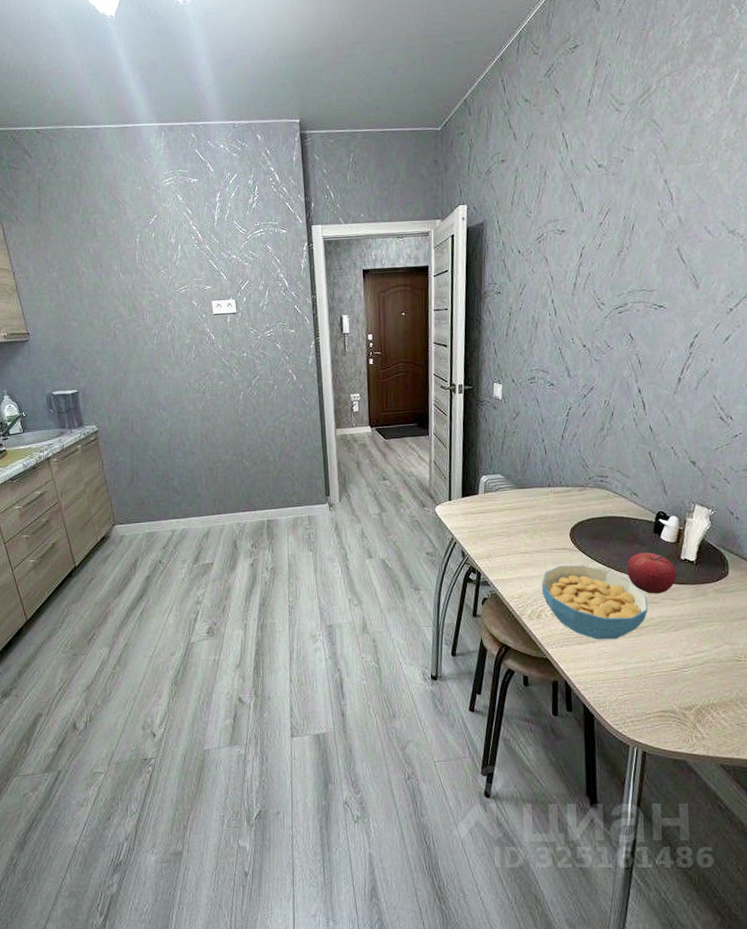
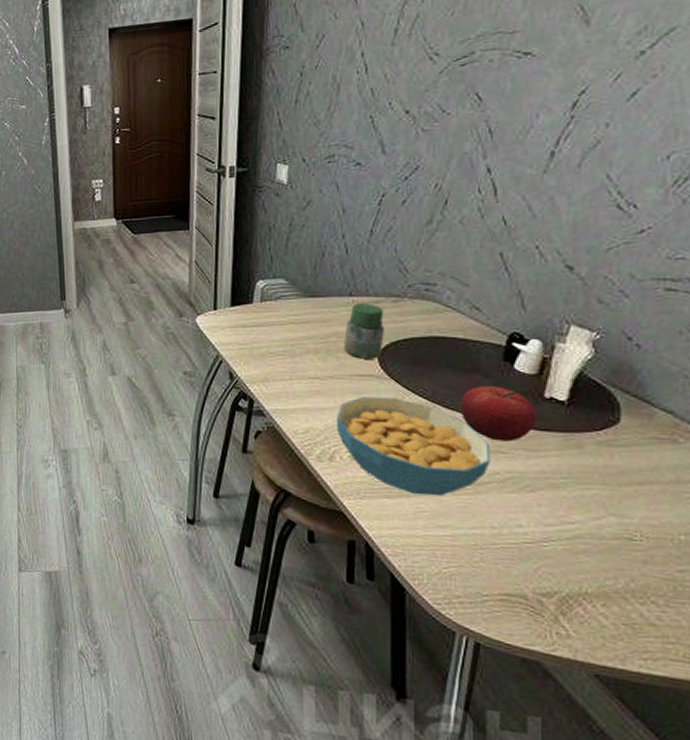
jar: none [545,492,574,536] -> present [344,303,384,359]

